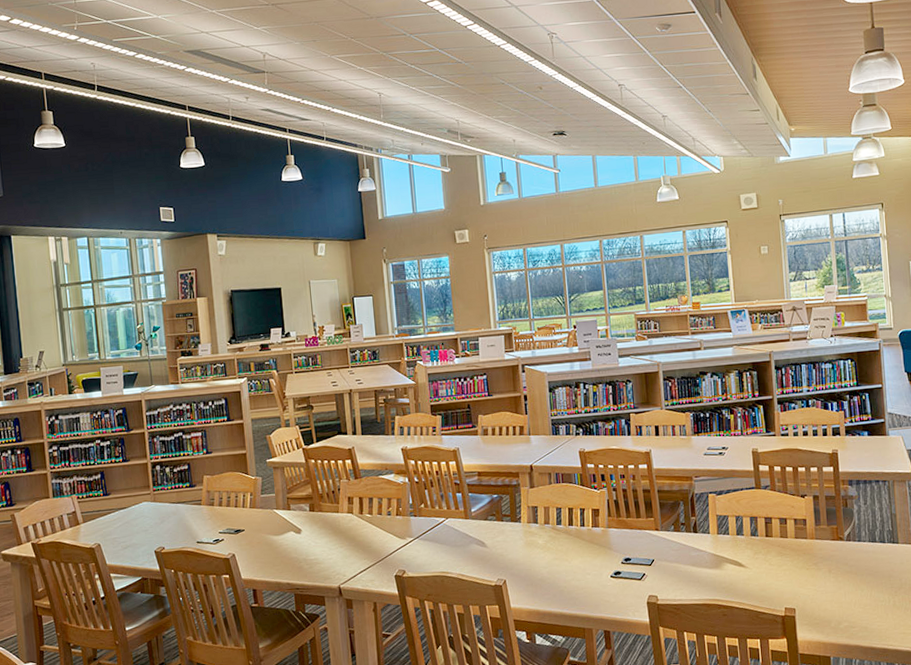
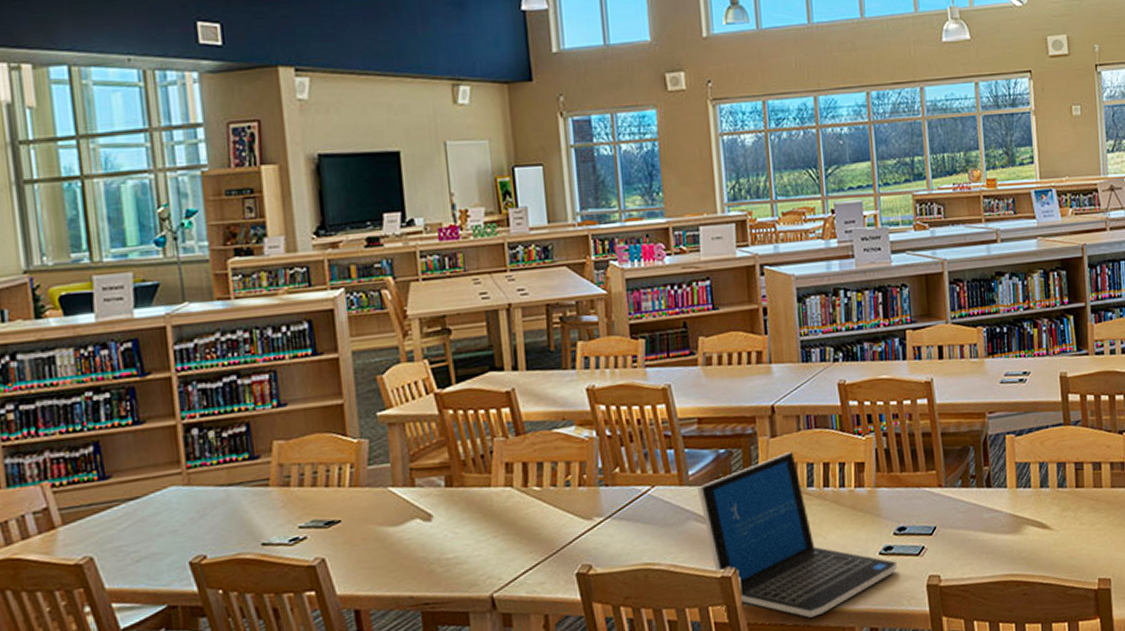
laptop: none [478,499,625,619] -> present [697,452,898,618]

